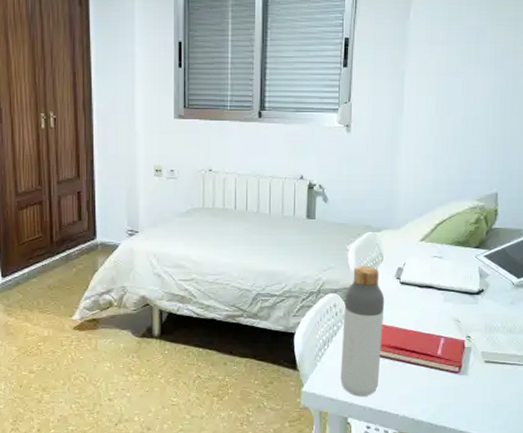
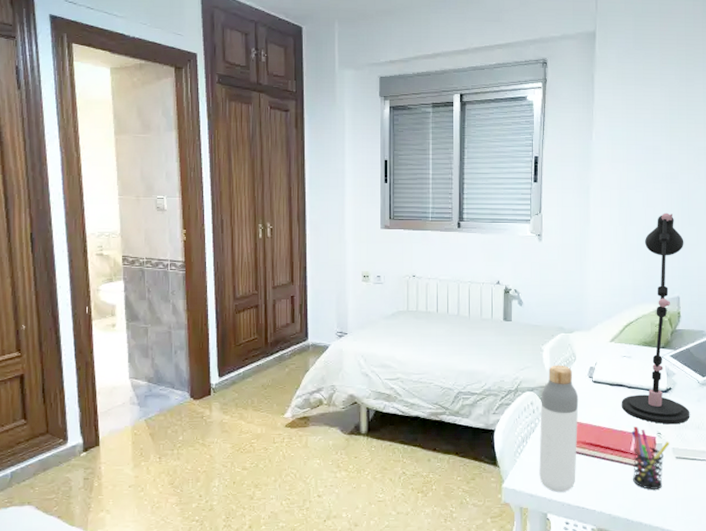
desk lamp: none [429,101,506,328] -> present [621,212,690,425]
pen holder: none [438,330,479,394] -> present [631,426,670,490]

